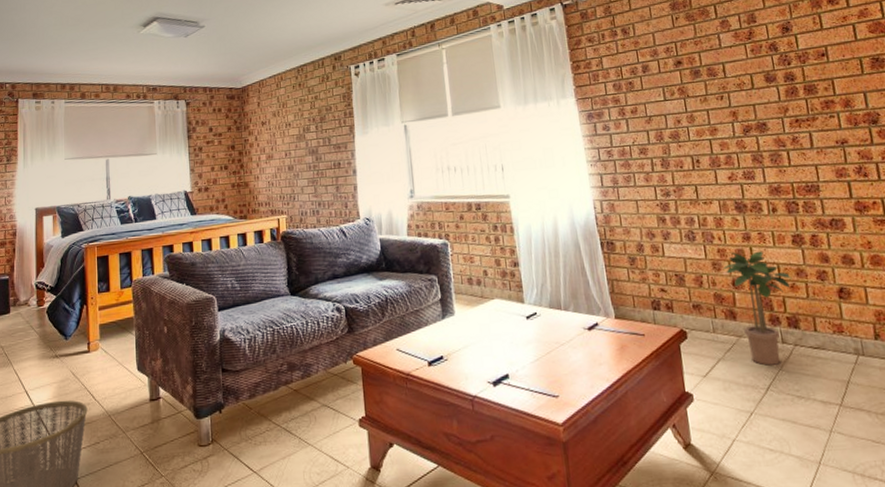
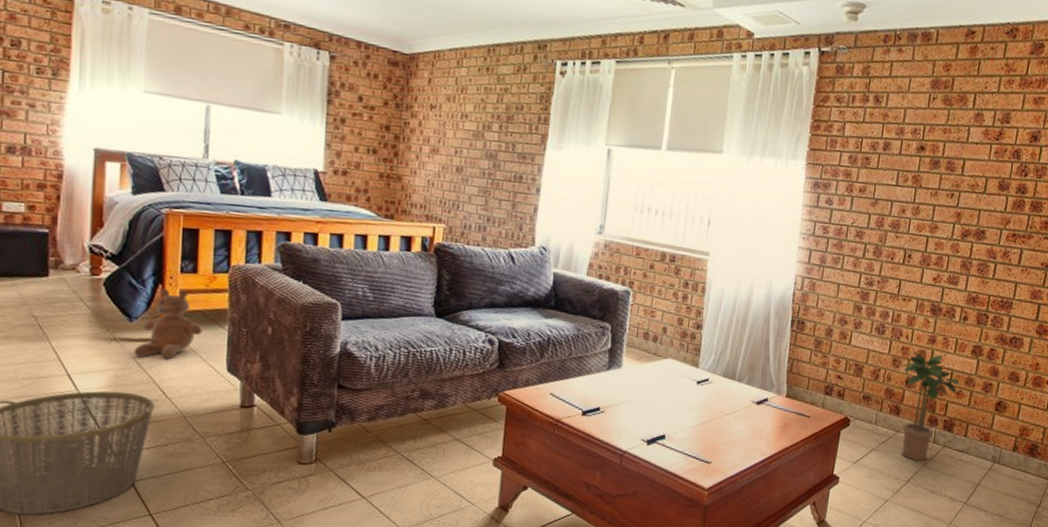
teddy bear: none [70,307,117,369] -> present [133,288,203,360]

